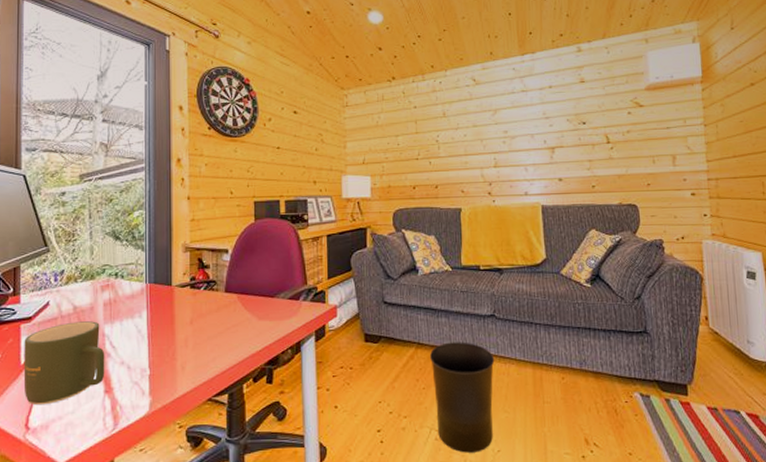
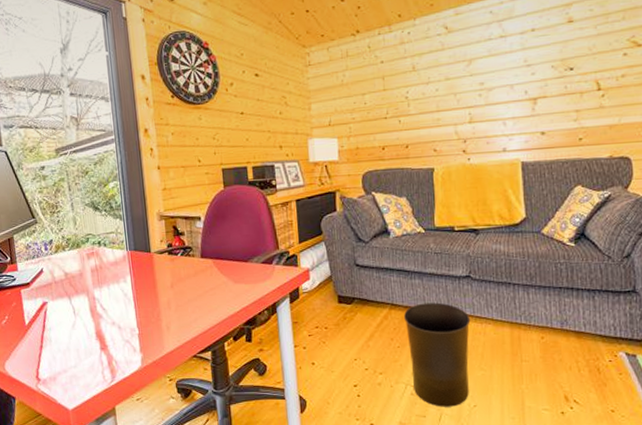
mug: present [23,321,105,406] -> none [25,286,99,360]

